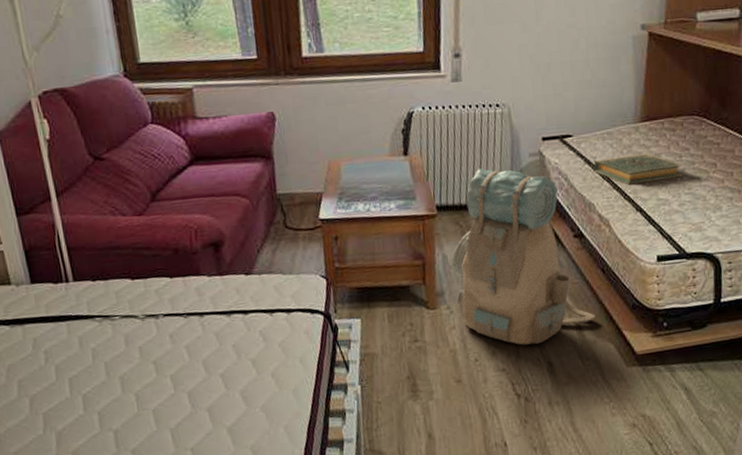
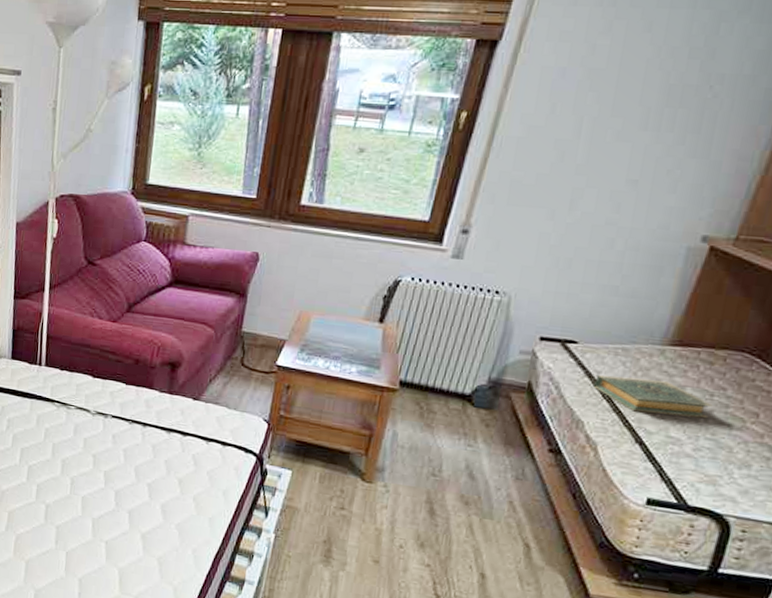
backpack: present [451,168,596,345] -> none [396,354,551,551]

